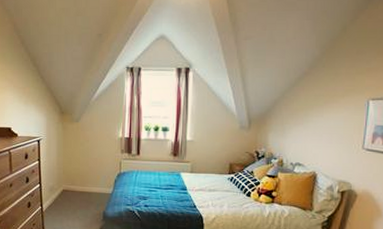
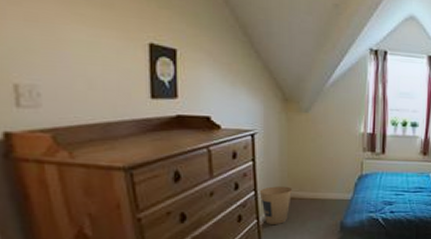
trash can: none [43,181,66,211] -> present [259,186,292,224]

